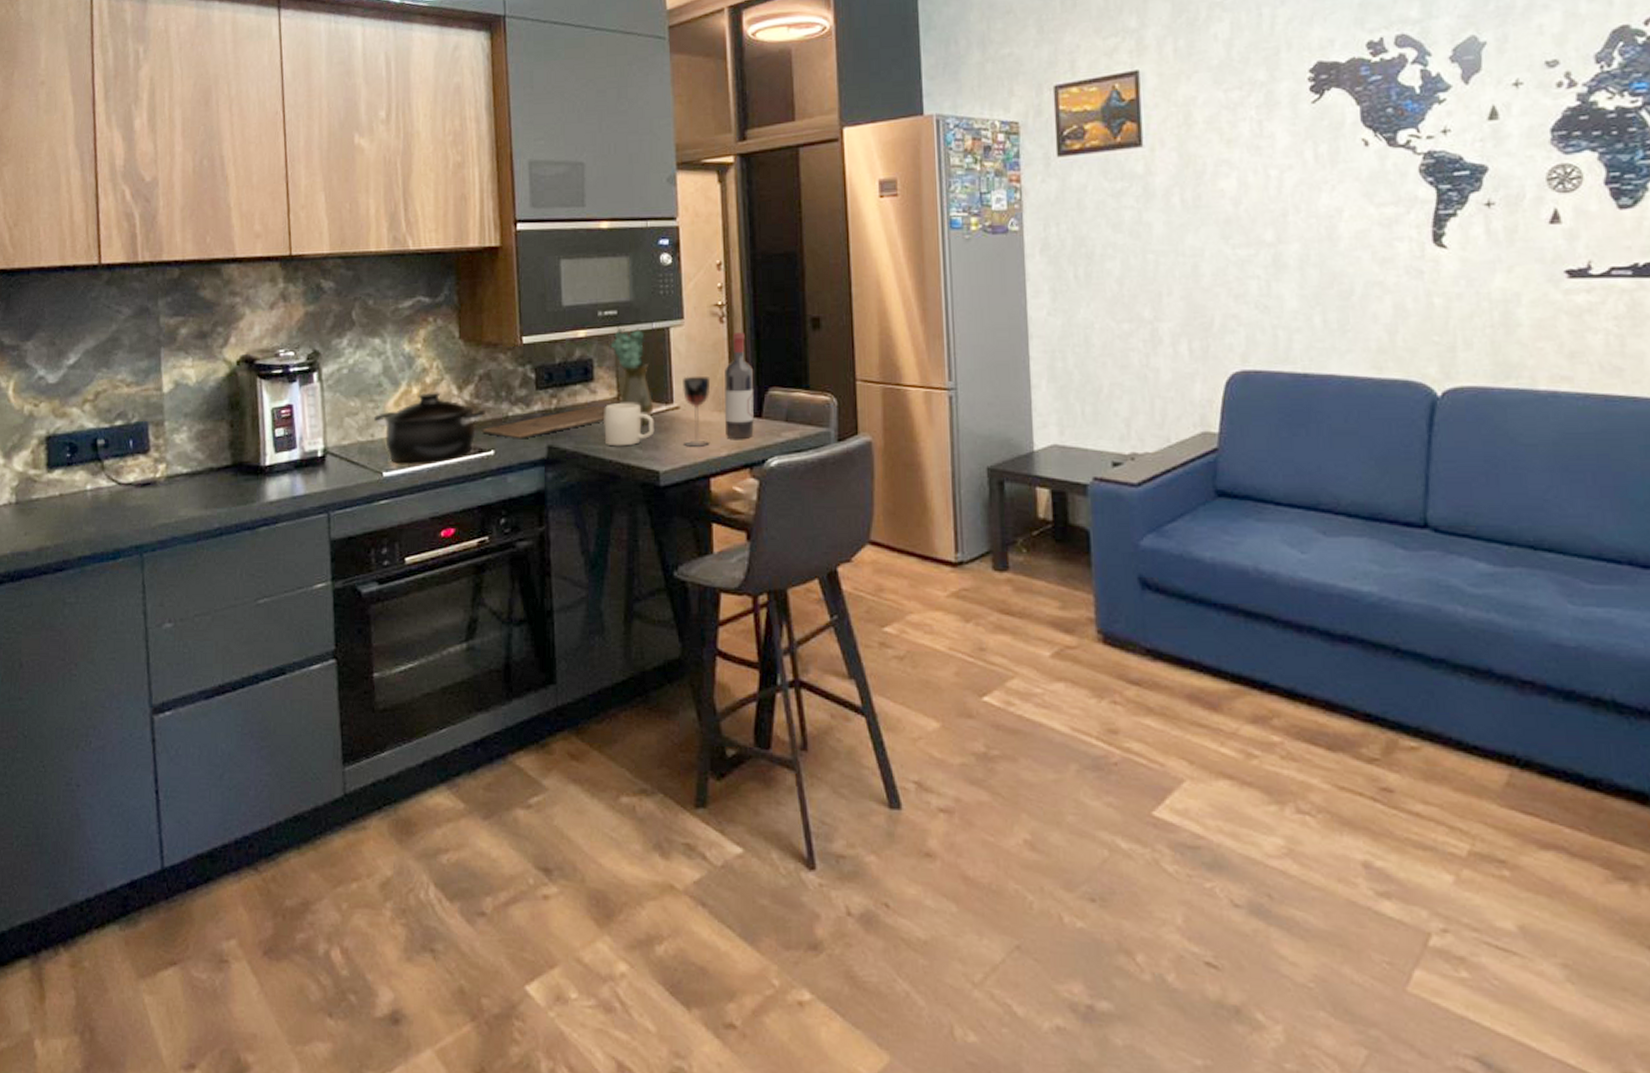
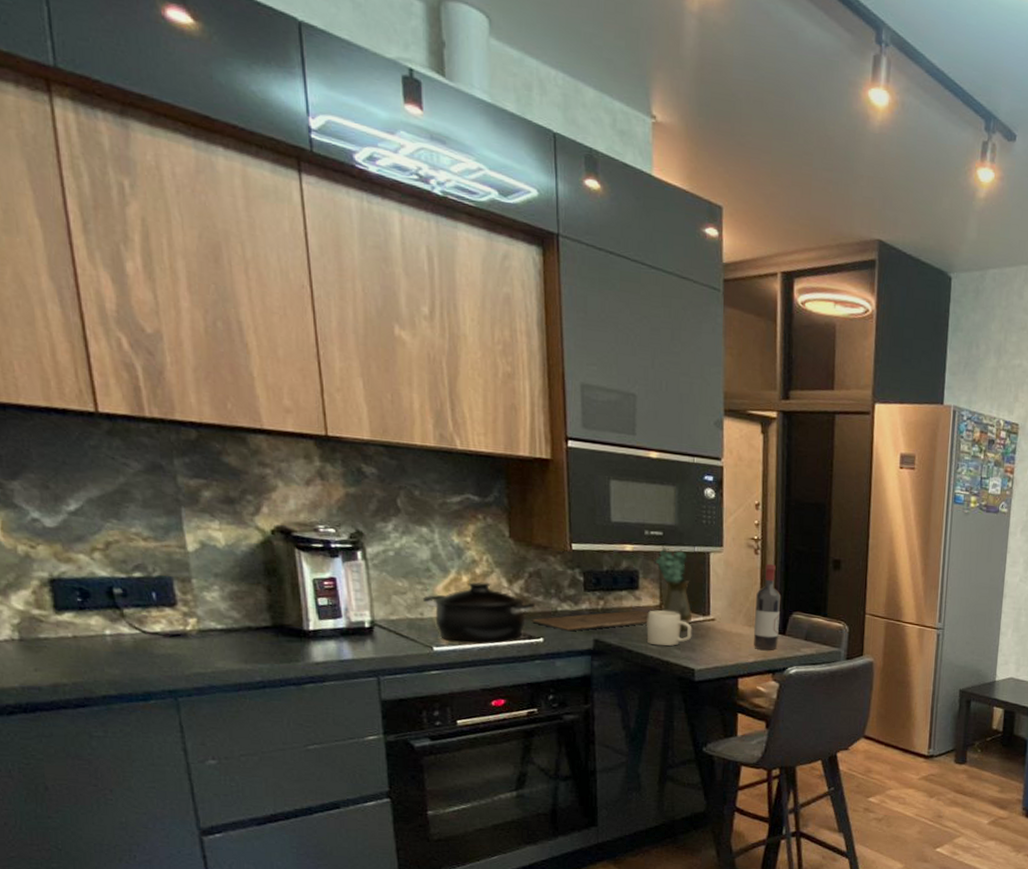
wineglass: present [683,375,711,447] -> none [717,594,744,653]

